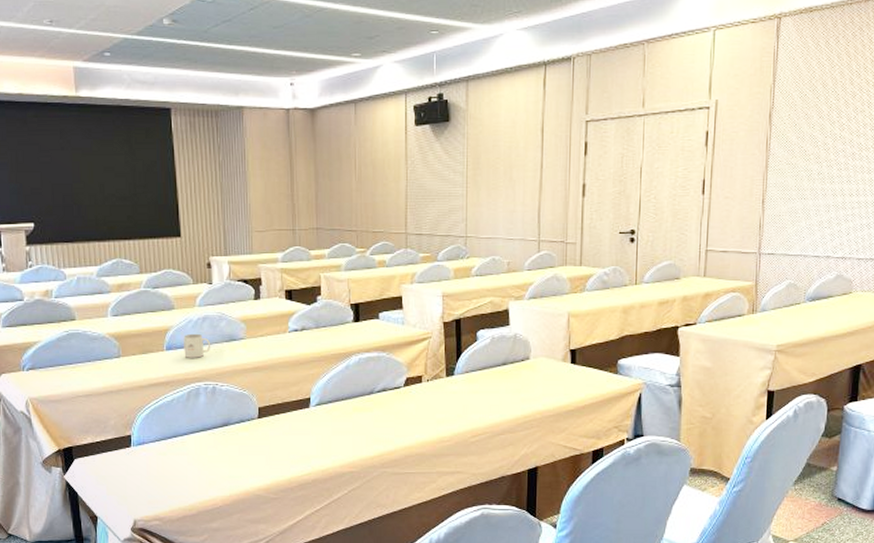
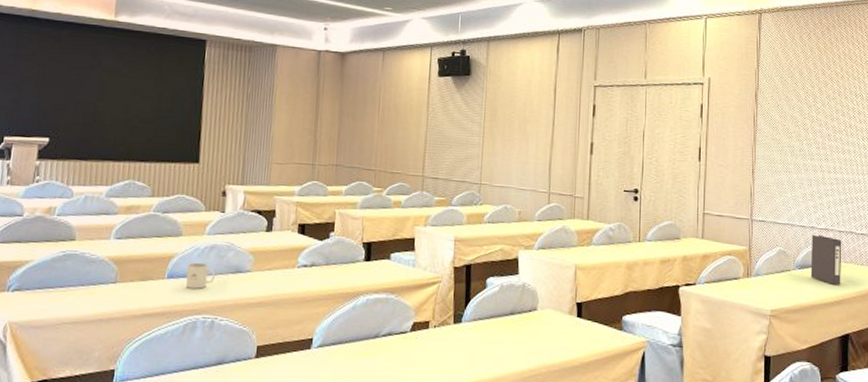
binder: none [822,264,861,316] -> present [810,234,842,286]

